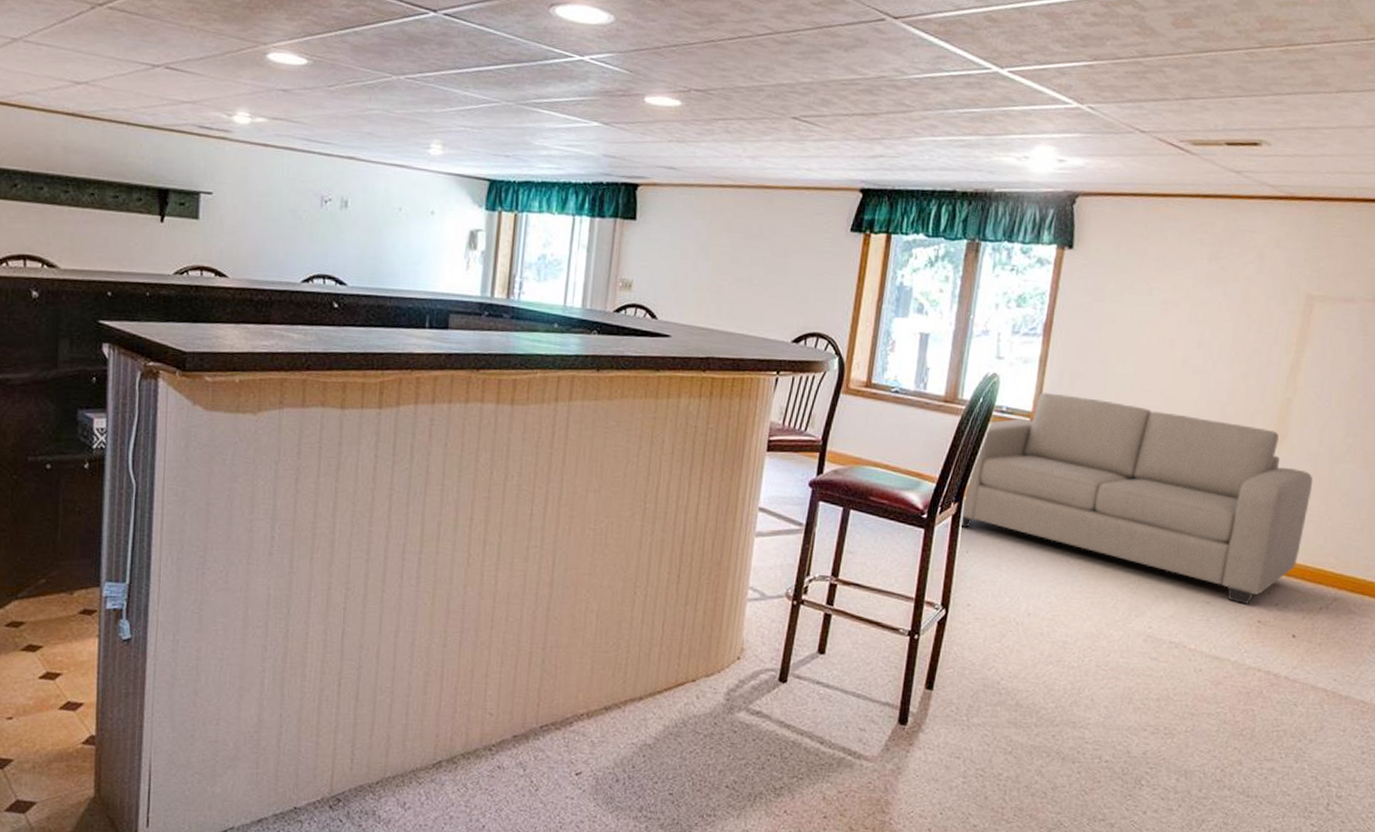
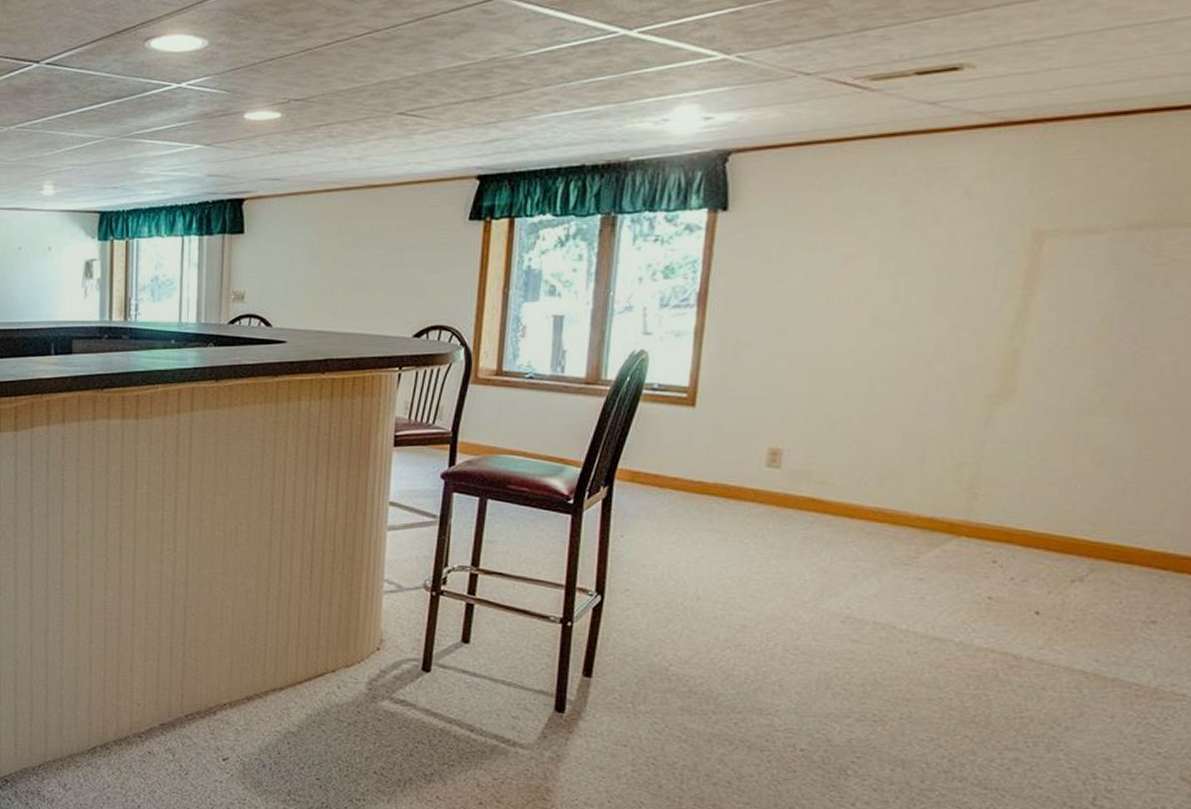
sofa: present [960,392,1313,605] -> none [612,365,1054,580]

